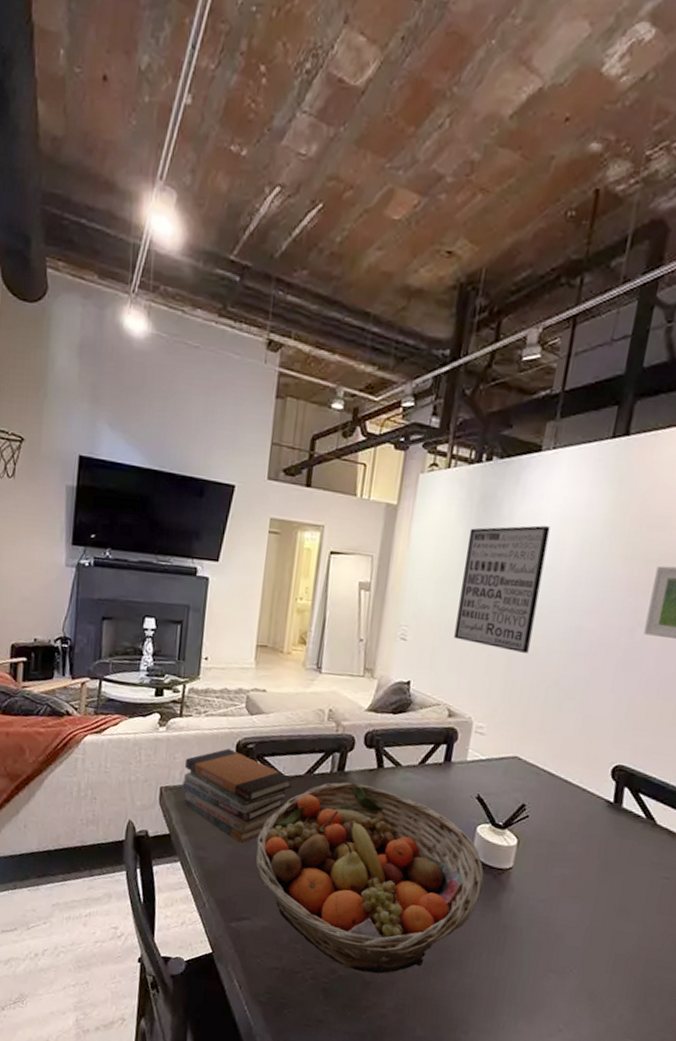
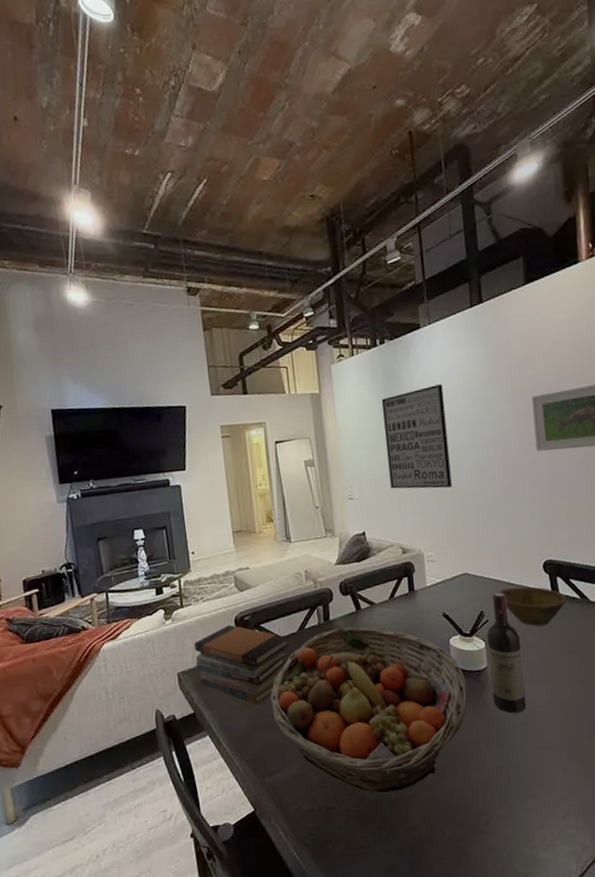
wine bottle: none [508,787,561,927] -> present [487,592,527,713]
bowl: none [548,785,629,839] -> present [497,586,566,626]

